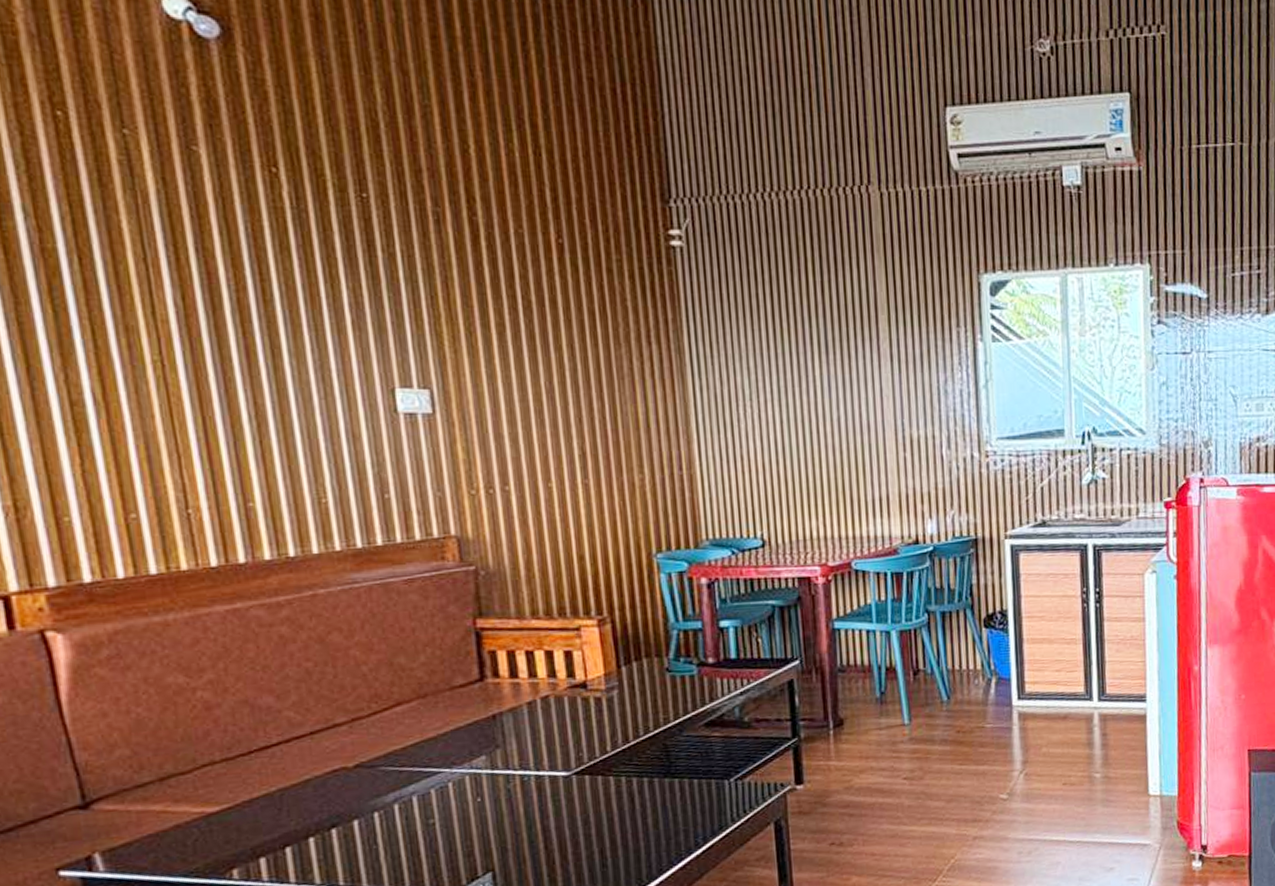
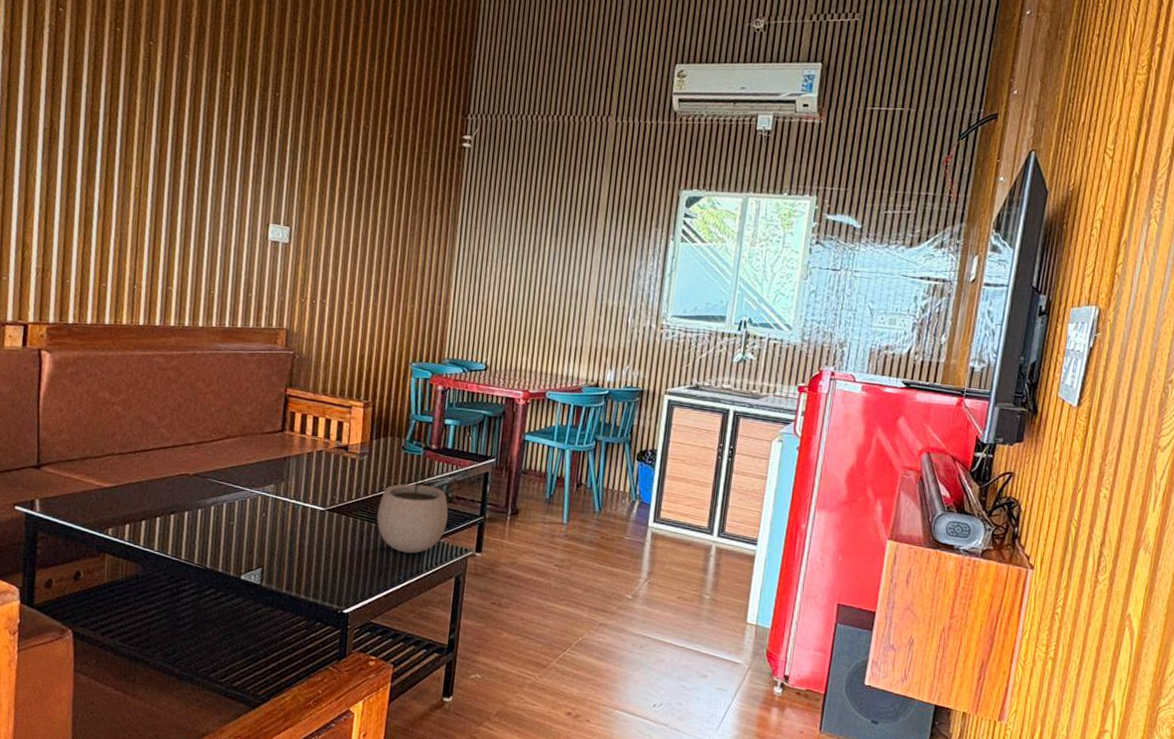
plant pot: none [647,692,749,807] -> present [377,468,448,554]

